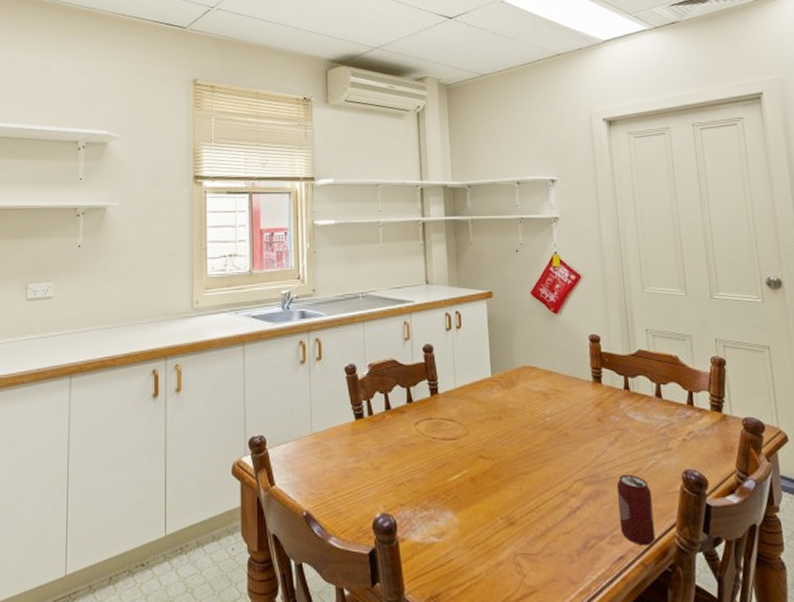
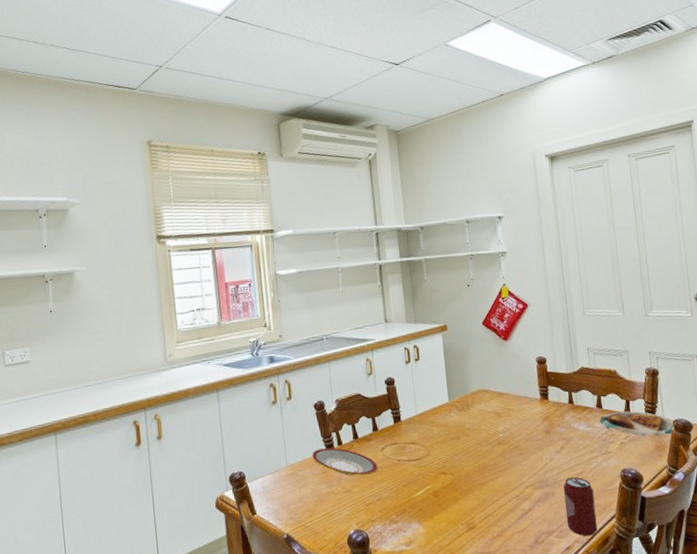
plate: none [339,417,410,451] -> present [312,447,378,476]
plate: none [659,403,743,435] -> present [600,411,673,436]

